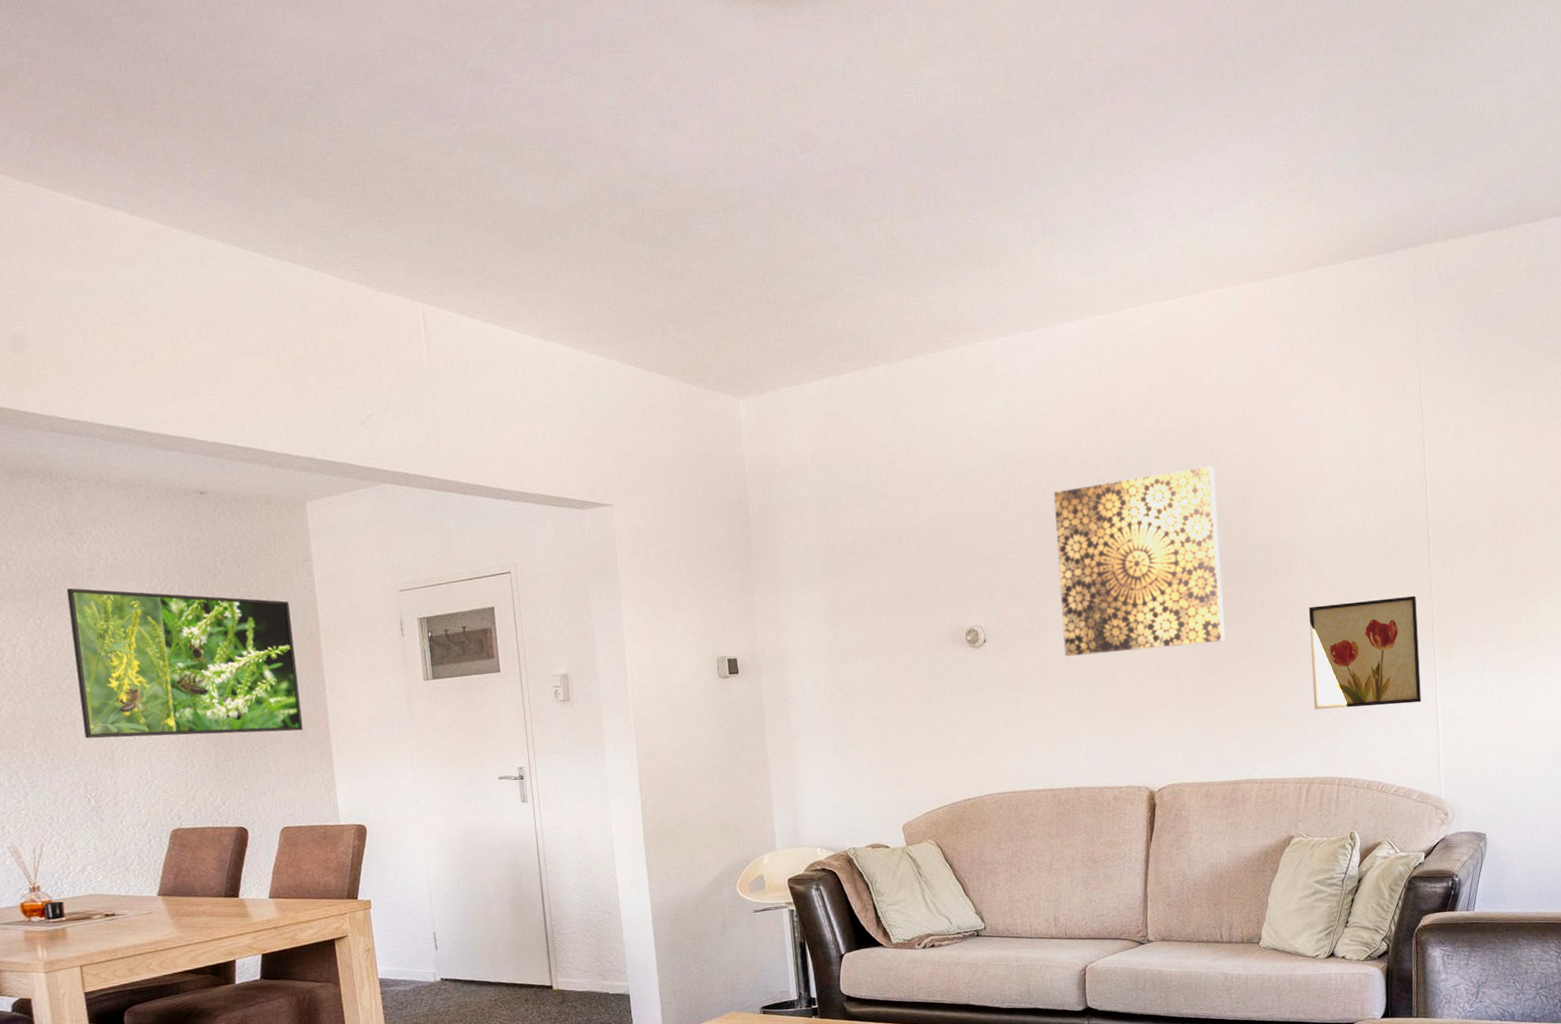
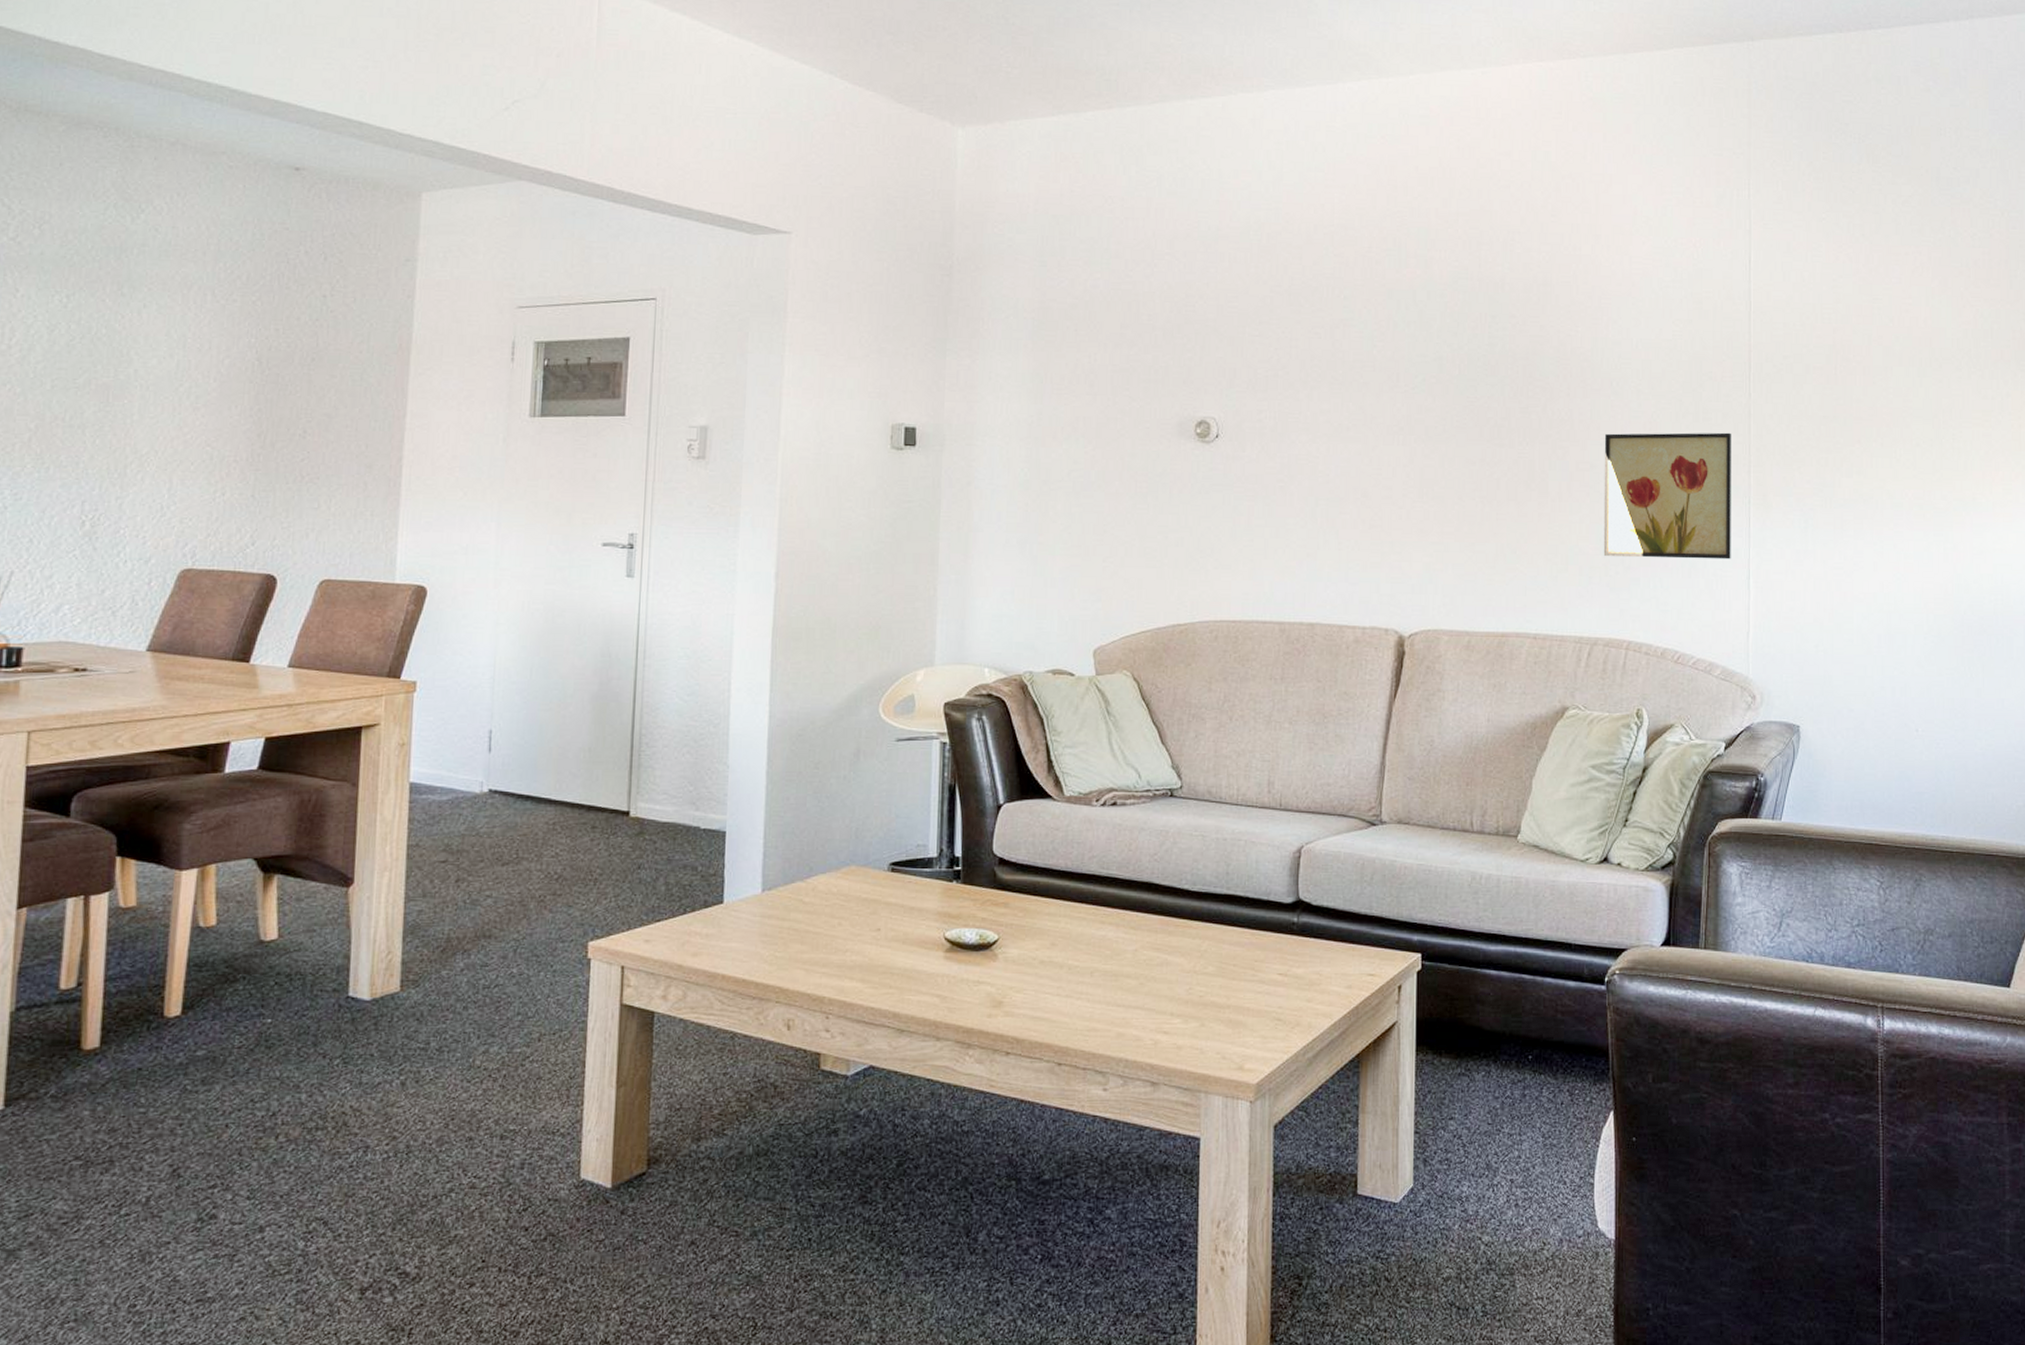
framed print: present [66,588,304,739] -> none [95,264,380,463]
wall art: present [1054,466,1225,656] -> none [1311,259,1506,465]

